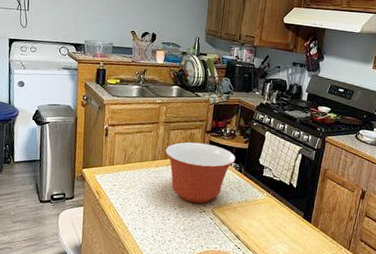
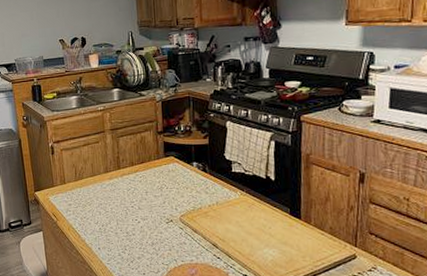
mixing bowl: present [165,142,236,203] -> none [117,146,197,212]

